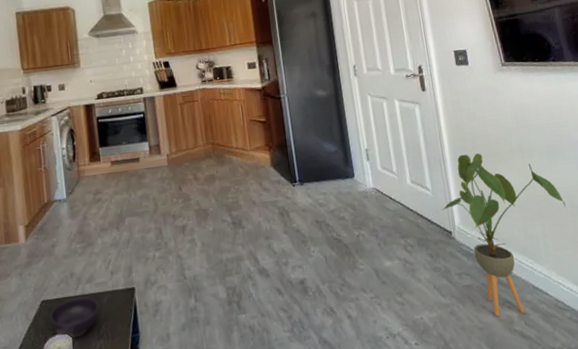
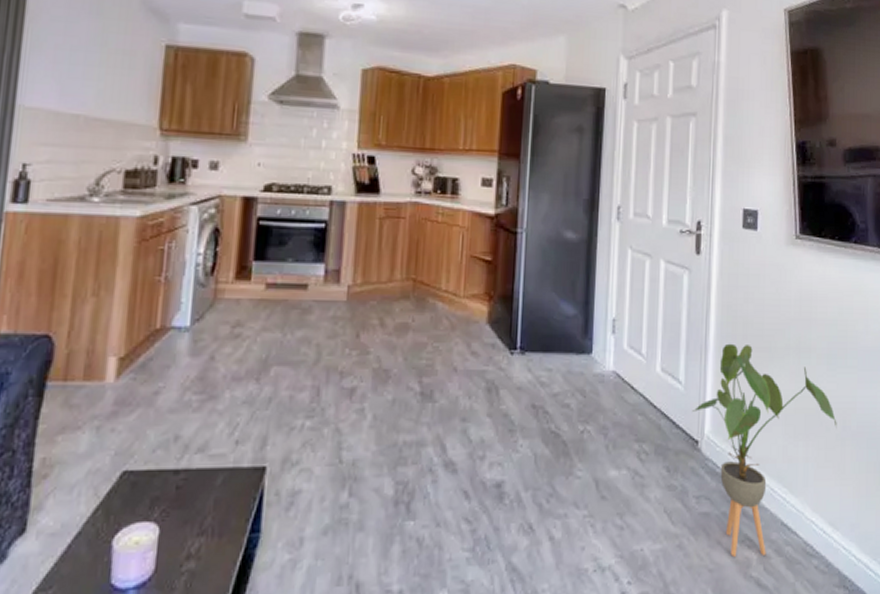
bowl: present [50,296,100,338] -> none [130,471,209,531]

